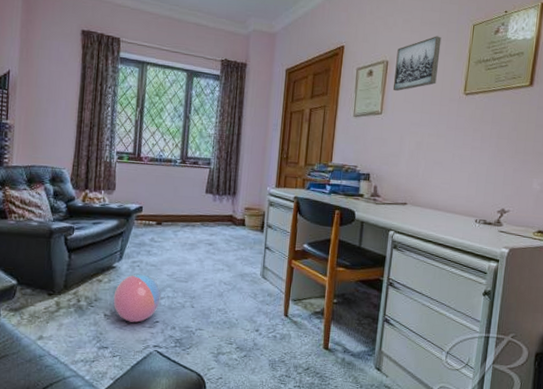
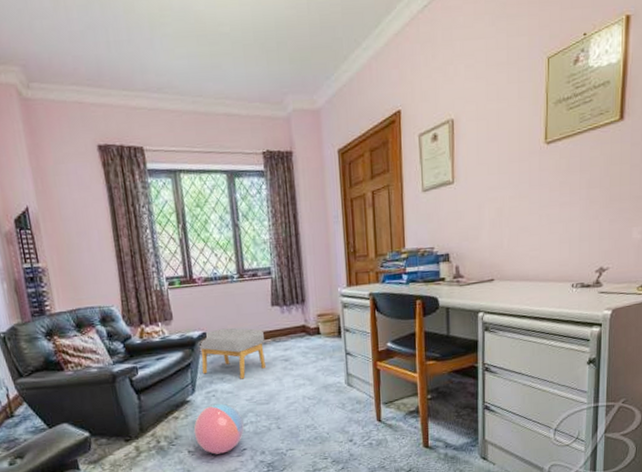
footstool: none [132,205,195,255] -> present [199,328,267,380]
wall art: present [392,36,442,92] -> none [462,78,513,154]

